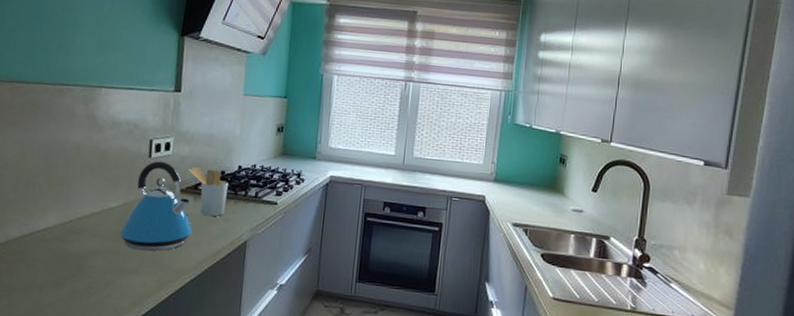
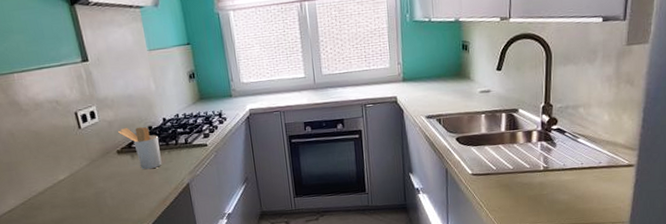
kettle: present [120,161,193,251] -> none [75,129,139,212]

